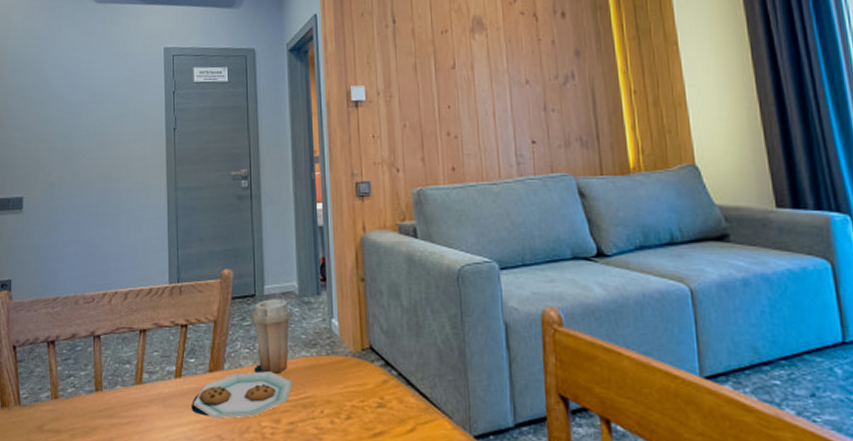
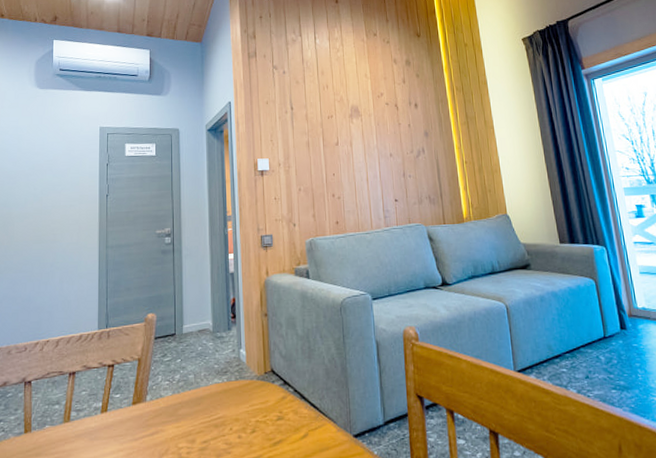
plate: present [191,298,293,419] -> none [116,335,207,446]

